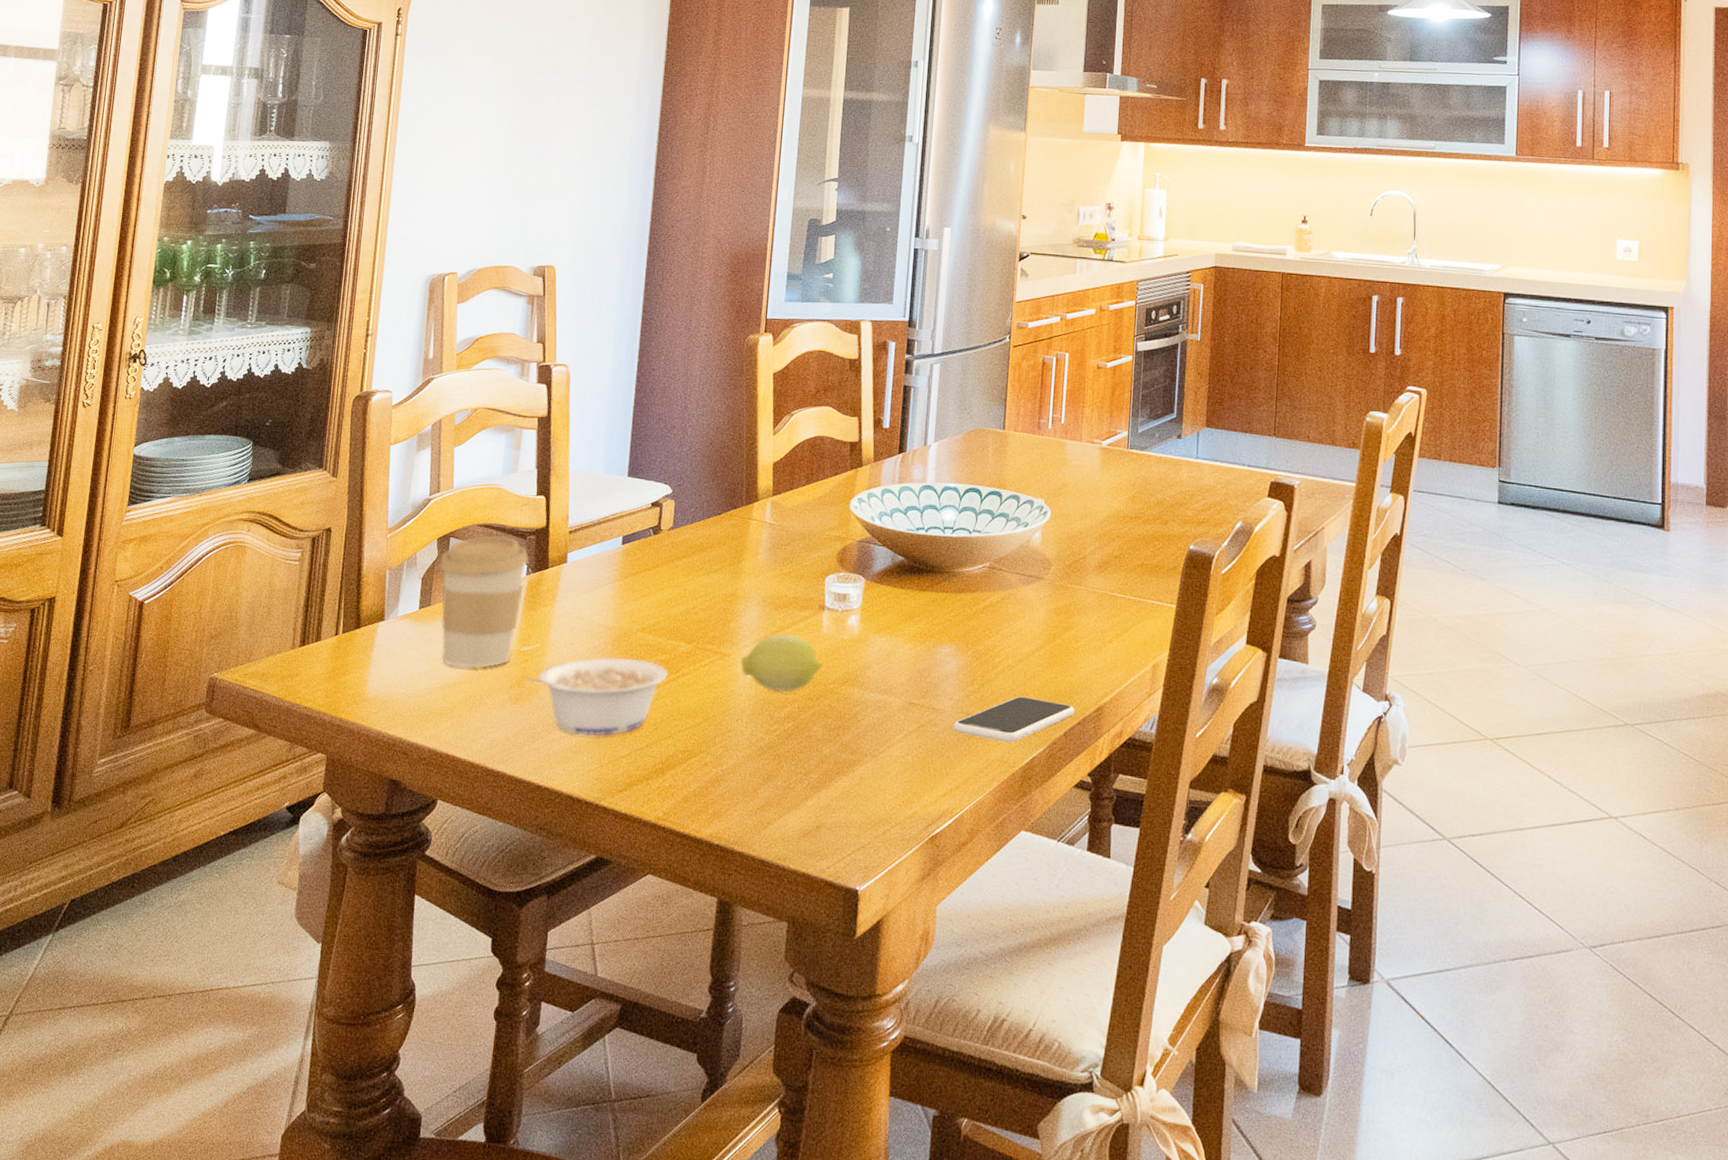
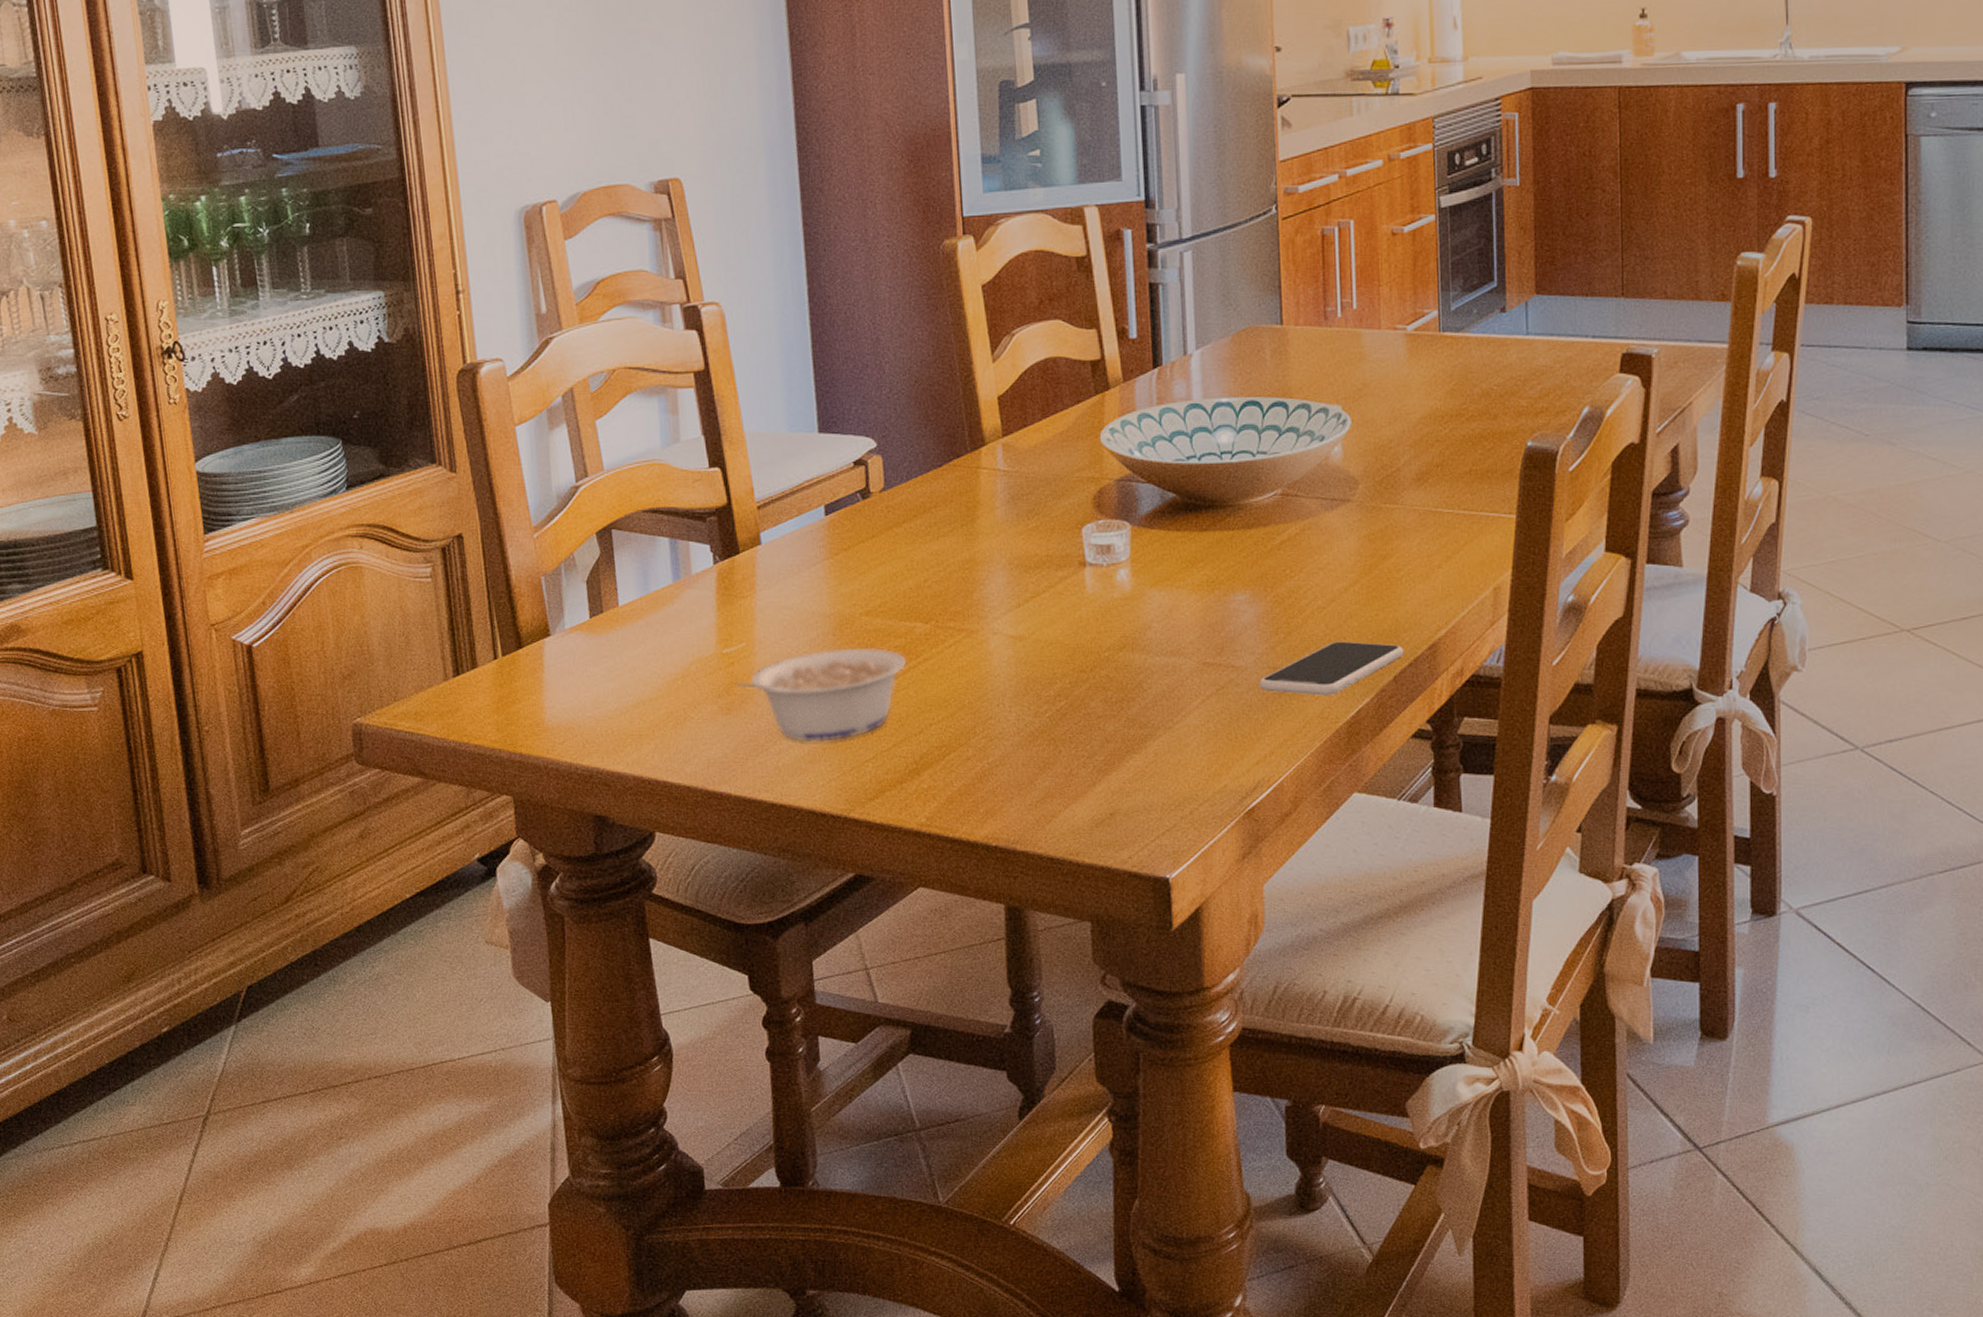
coffee cup: present [439,535,530,669] -> none [604,521,715,680]
fruit: present [740,633,823,693] -> none [991,599,1093,668]

